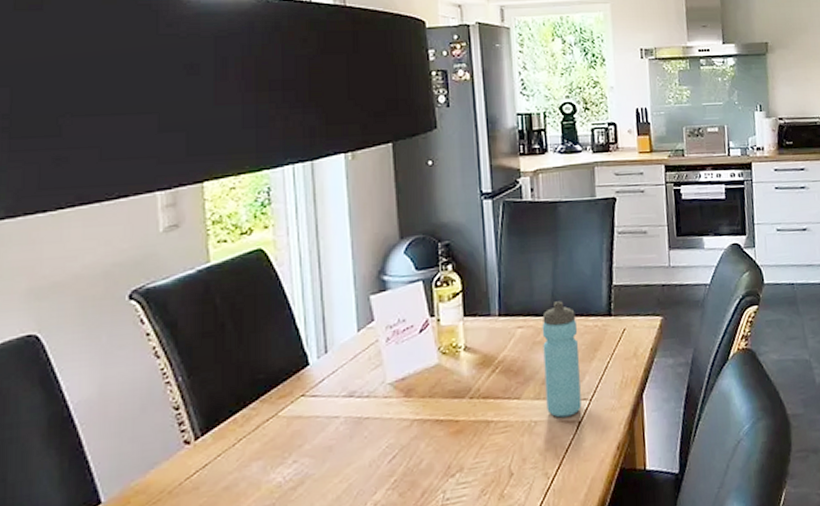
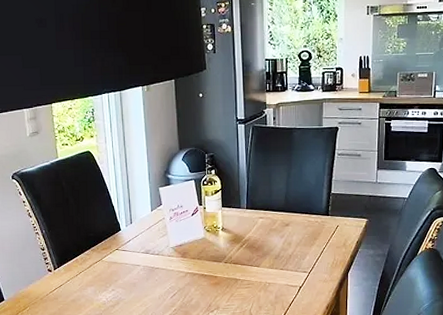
water bottle: present [542,301,582,418] -> none [277,202,303,283]

